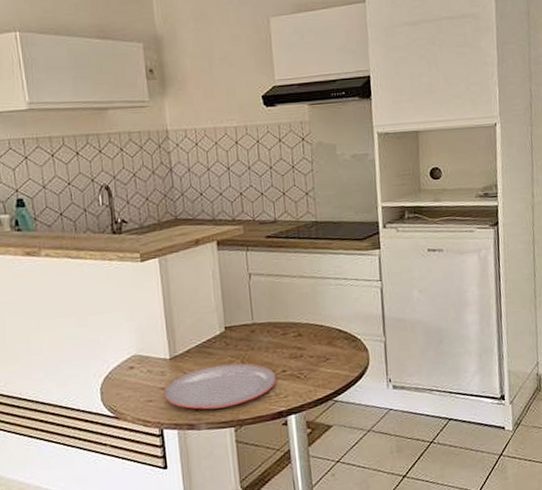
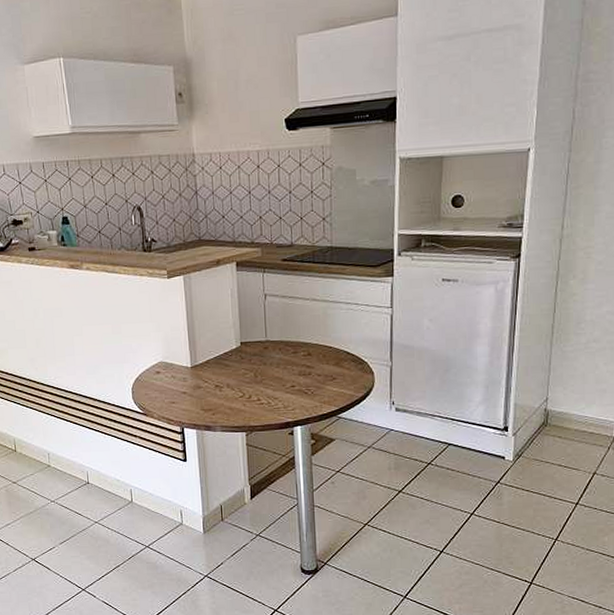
plate: present [163,362,277,410] -> none [184,375,286,415]

